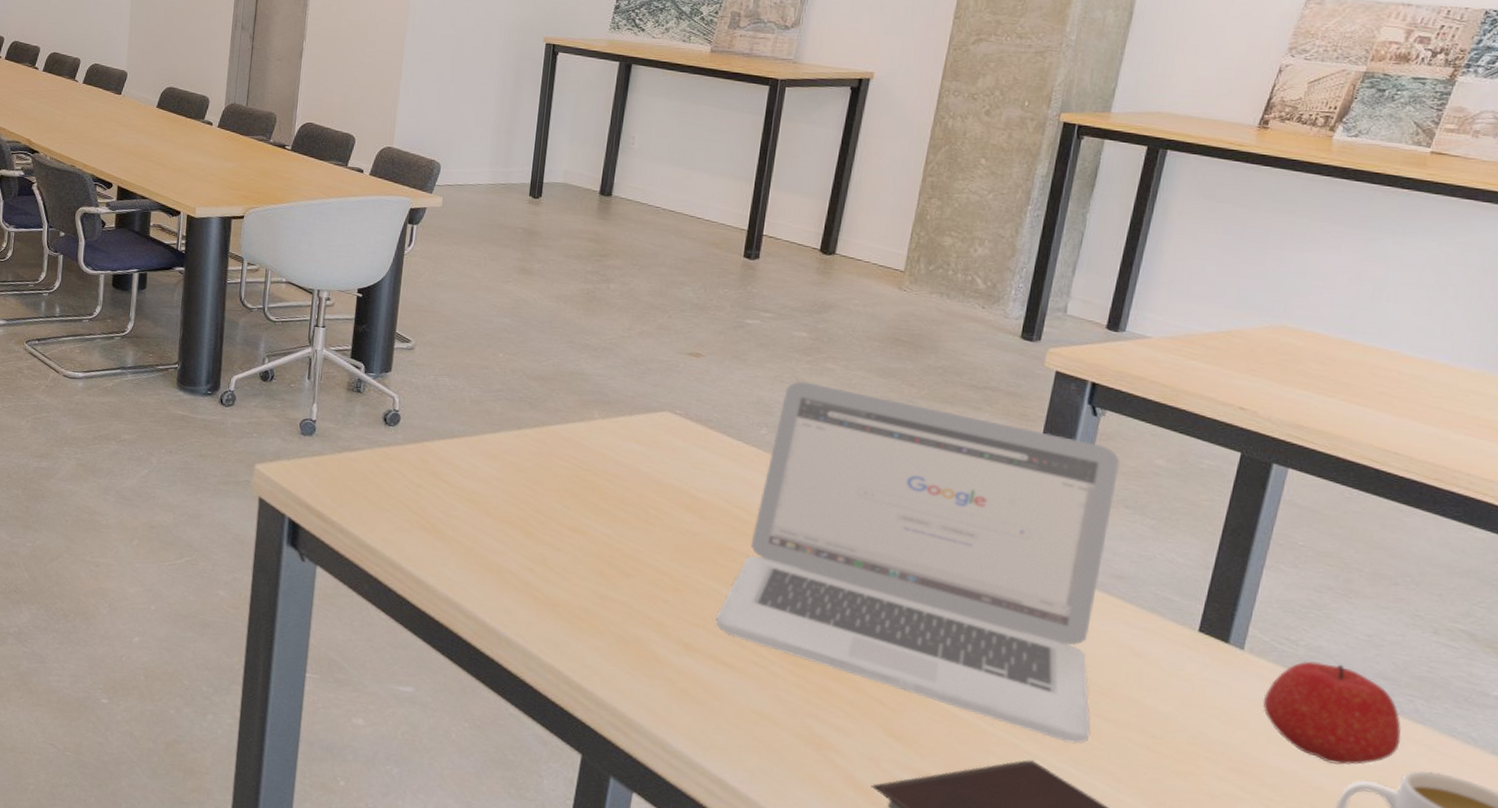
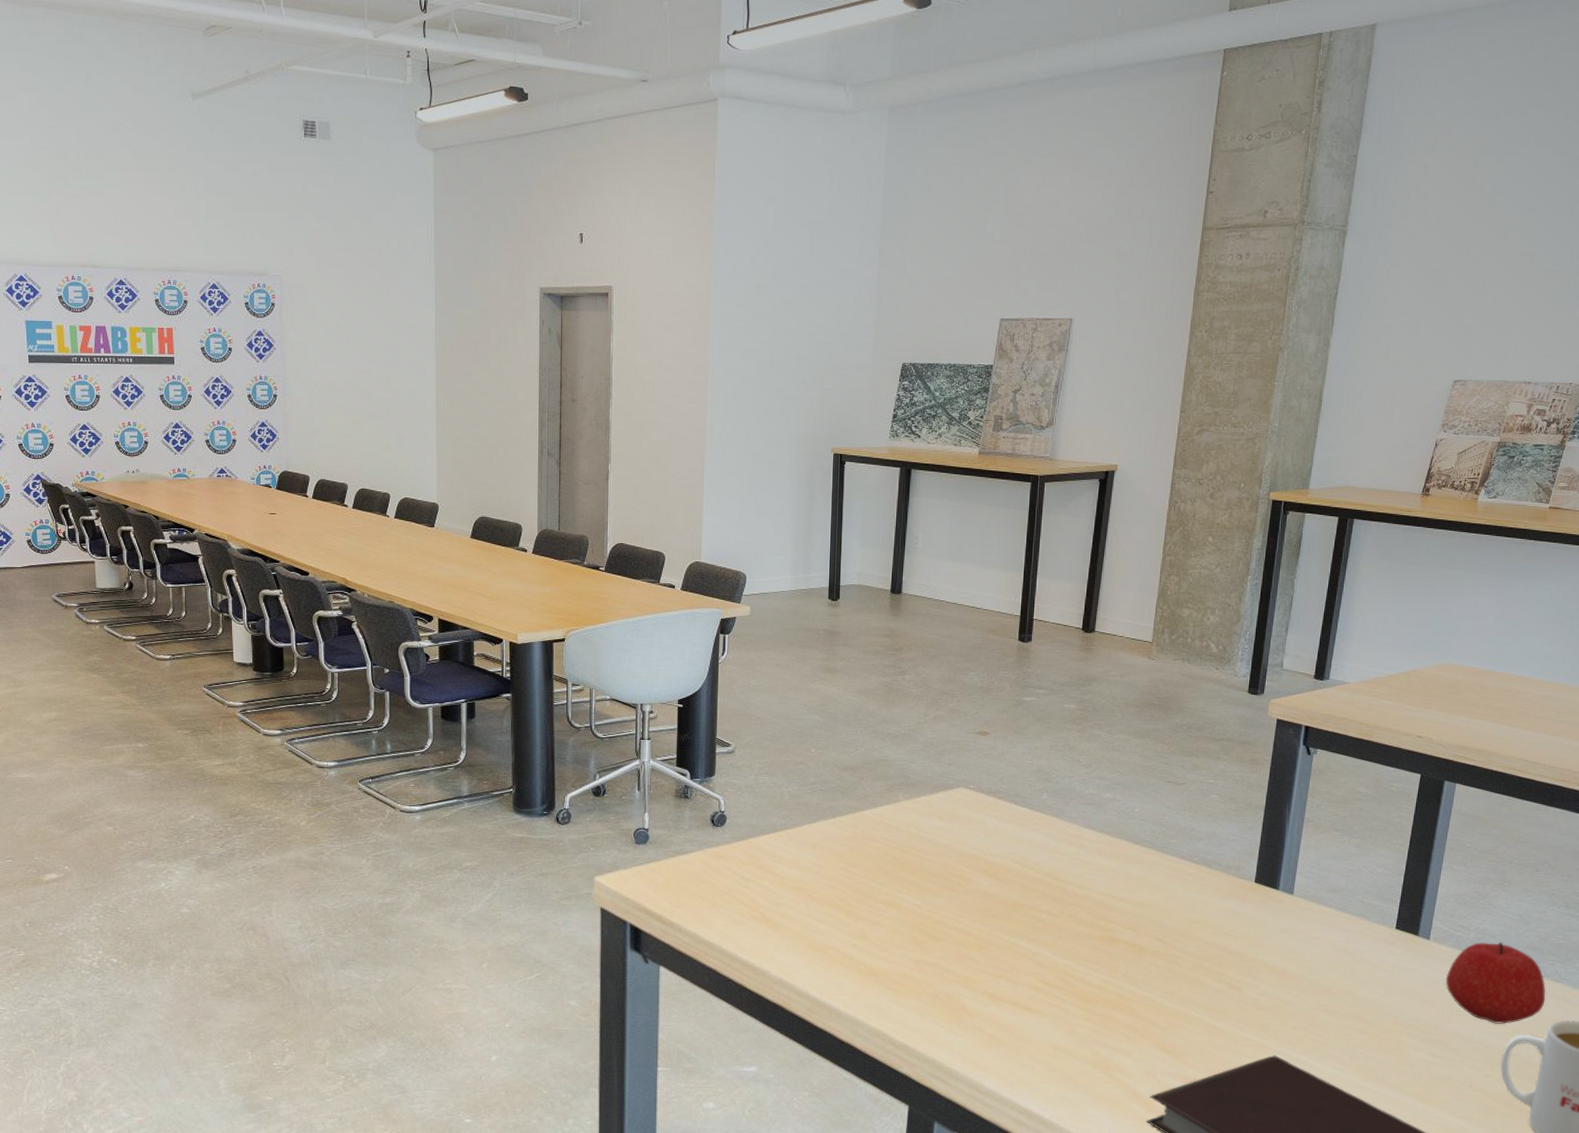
laptop: present [715,380,1120,744] -> none [1014,748,1330,1036]

